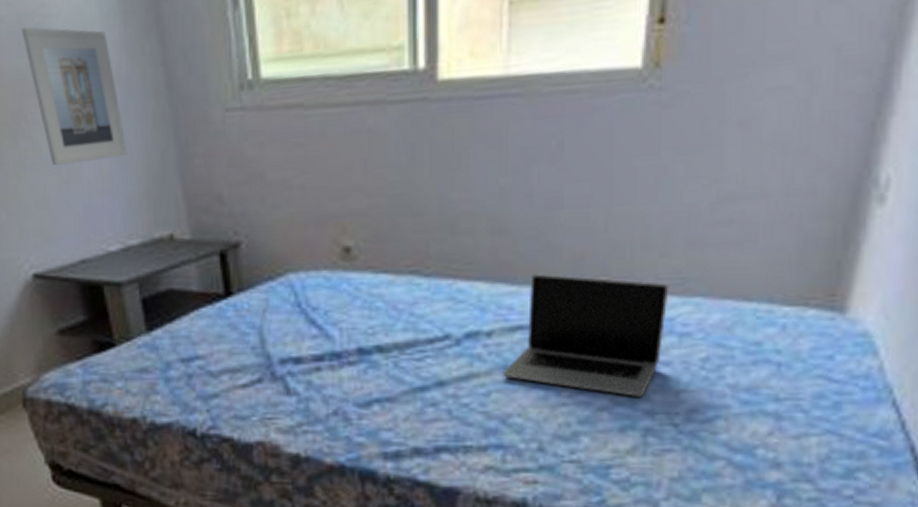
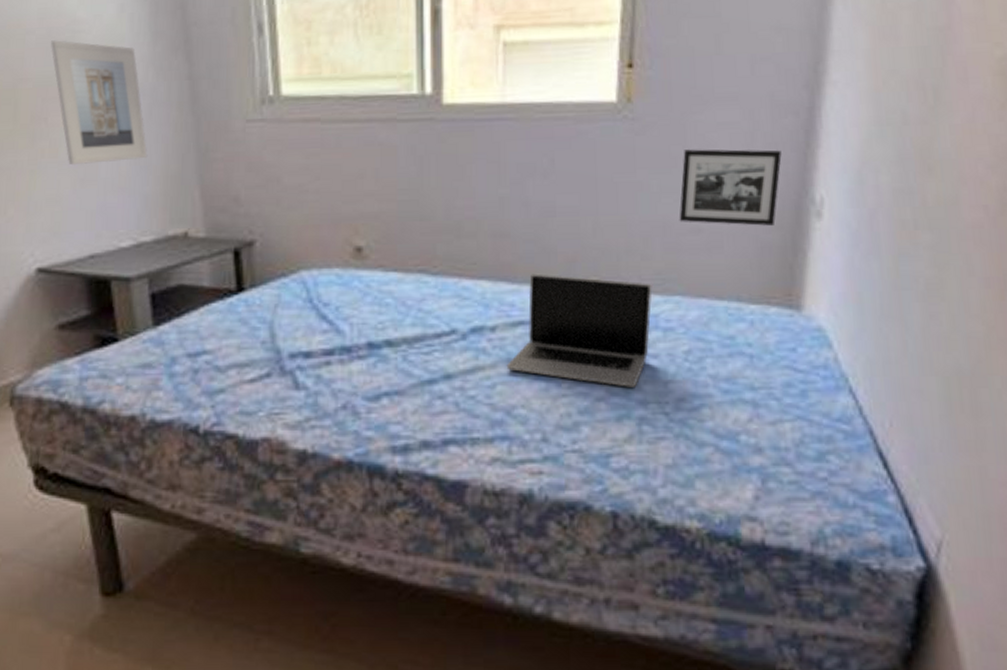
picture frame: none [707,120,843,215] -> present [679,149,782,226]

